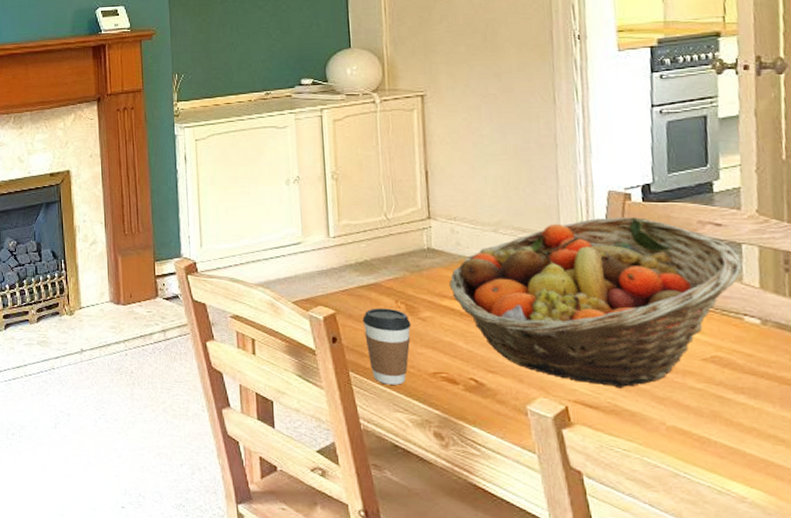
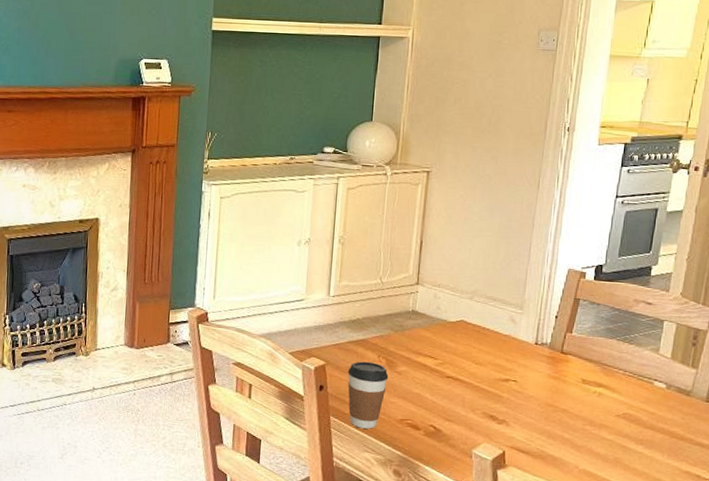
fruit basket: present [449,217,743,388] -> none [425,292,662,437]

